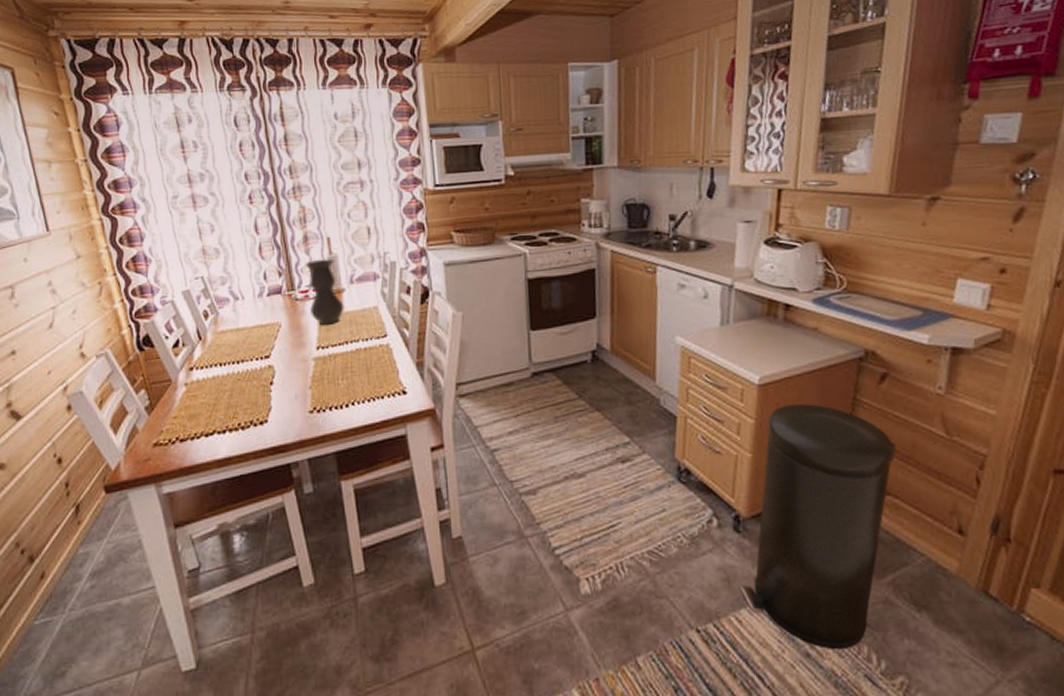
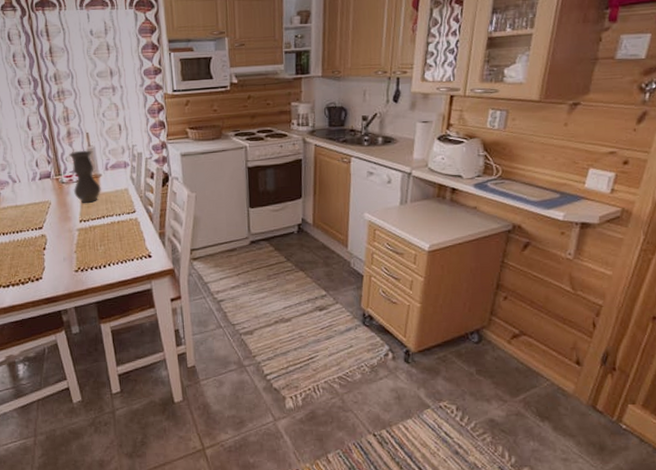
pedal bin: present [741,404,897,650] -> none [408,266,533,449]

